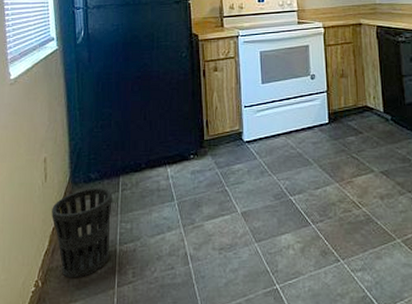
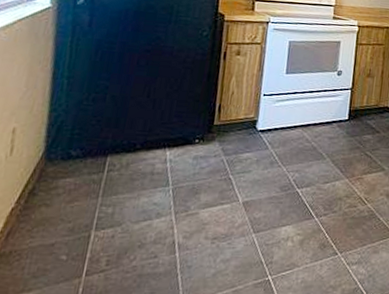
wastebasket: present [52,187,113,278] -> none [12,165,96,265]

